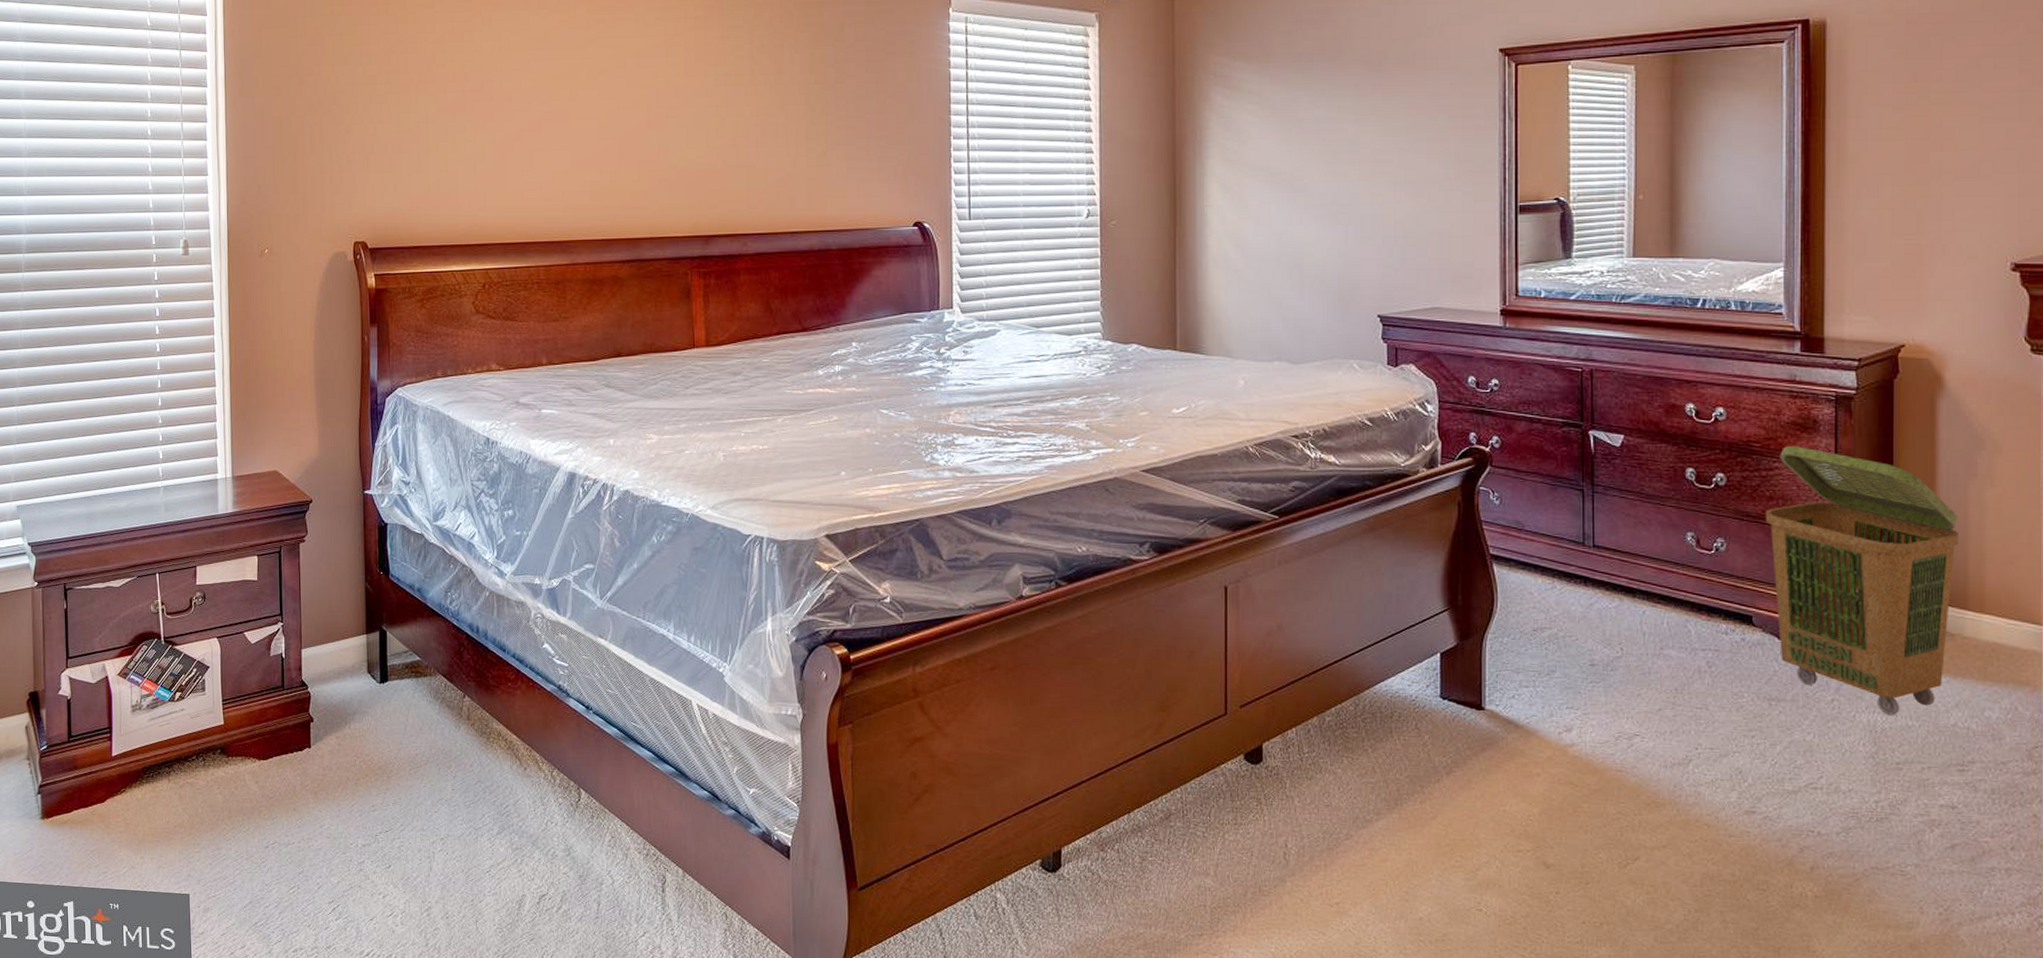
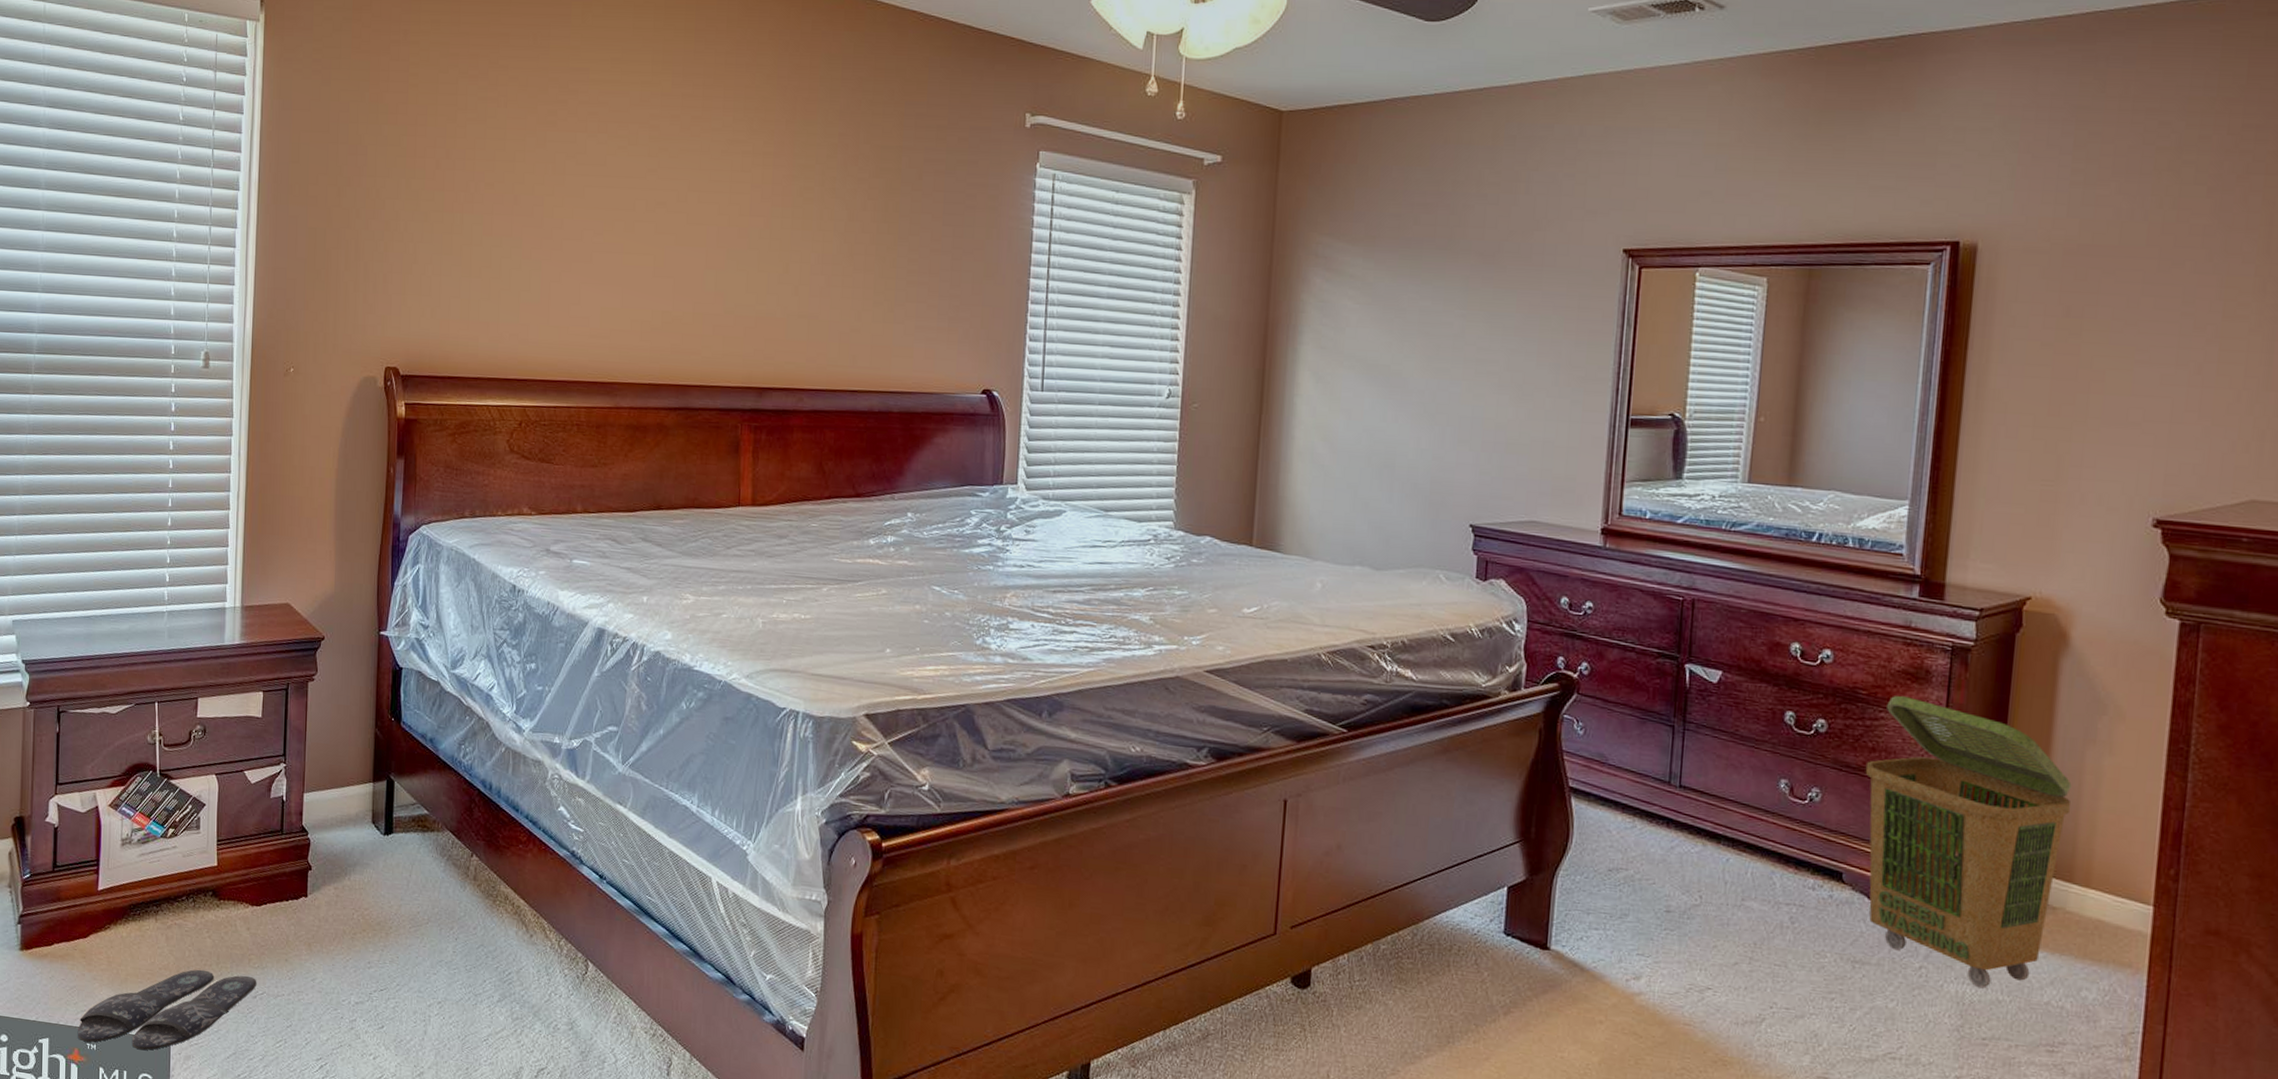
slippers: none [100,824,268,906] -> present [77,969,257,1050]

